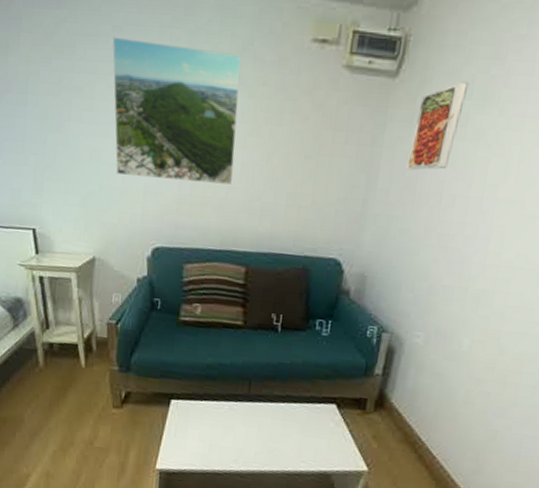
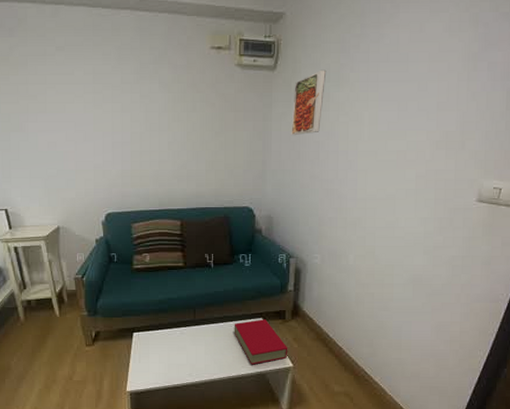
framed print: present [112,37,242,185] -> none [57,55,163,159]
book: none [296,405,365,462] -> present [234,319,288,365]

